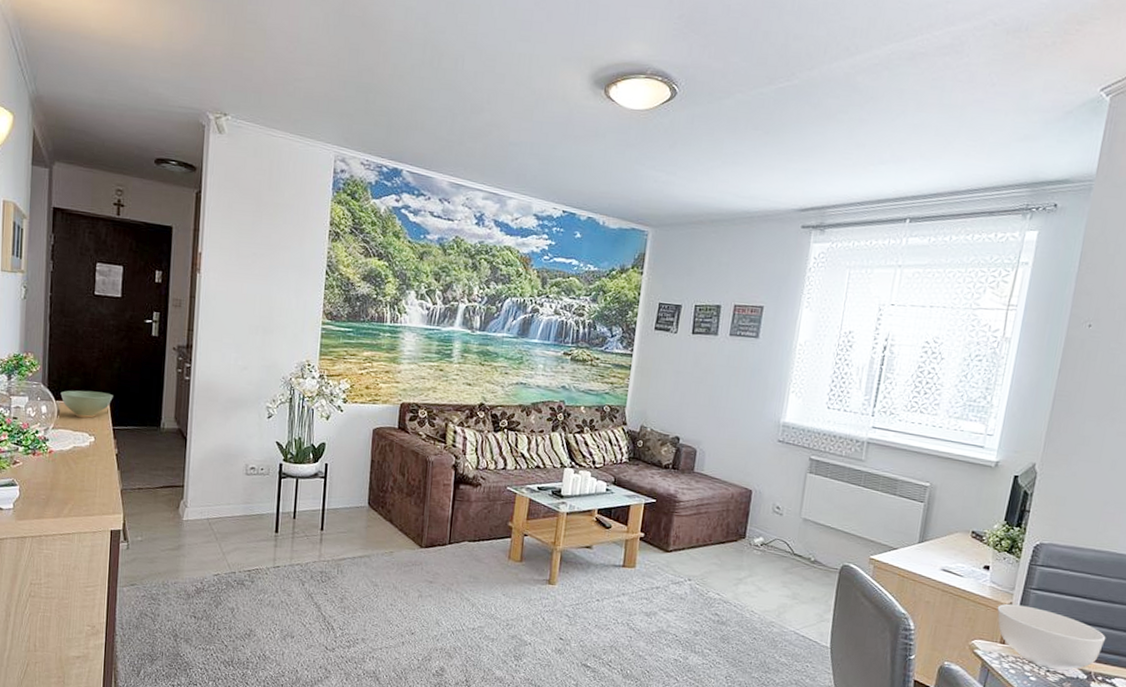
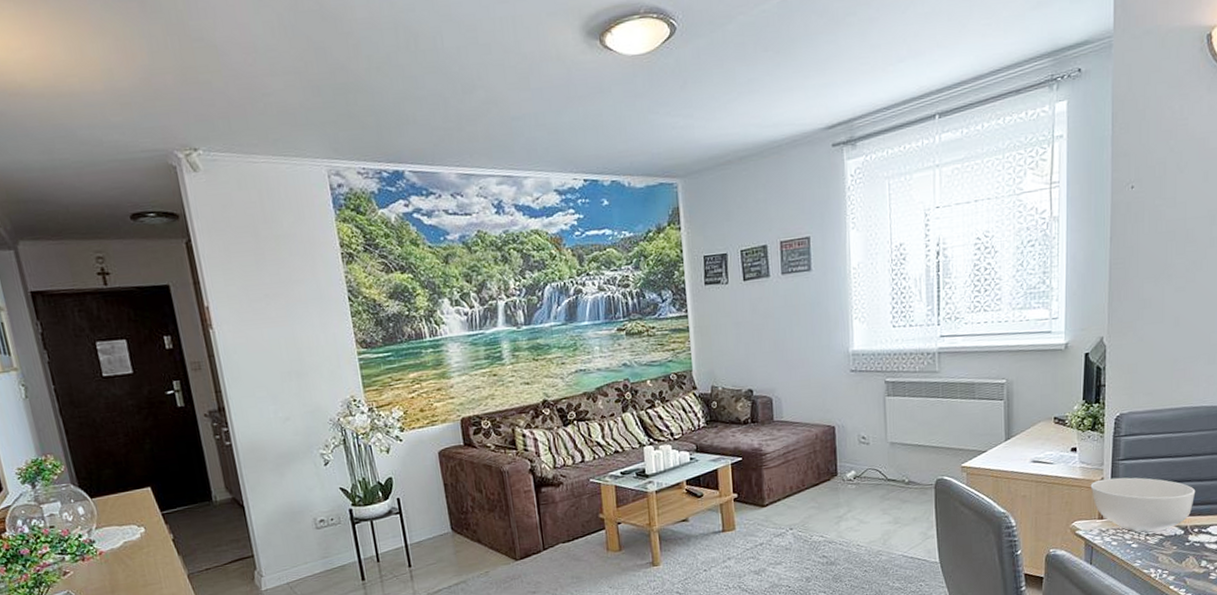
bowl: present [60,390,113,418] -> none [94,477,153,510]

